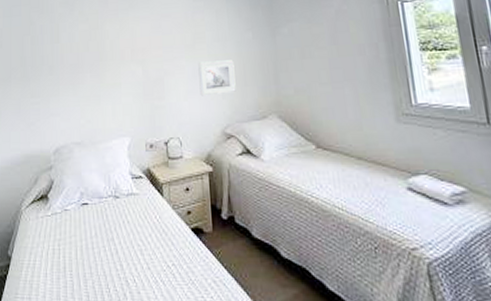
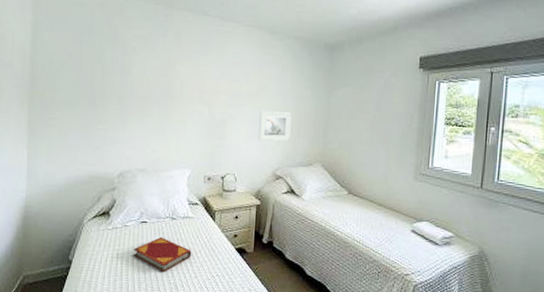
hardback book: none [76,220,141,265] -> present [133,236,192,273]

